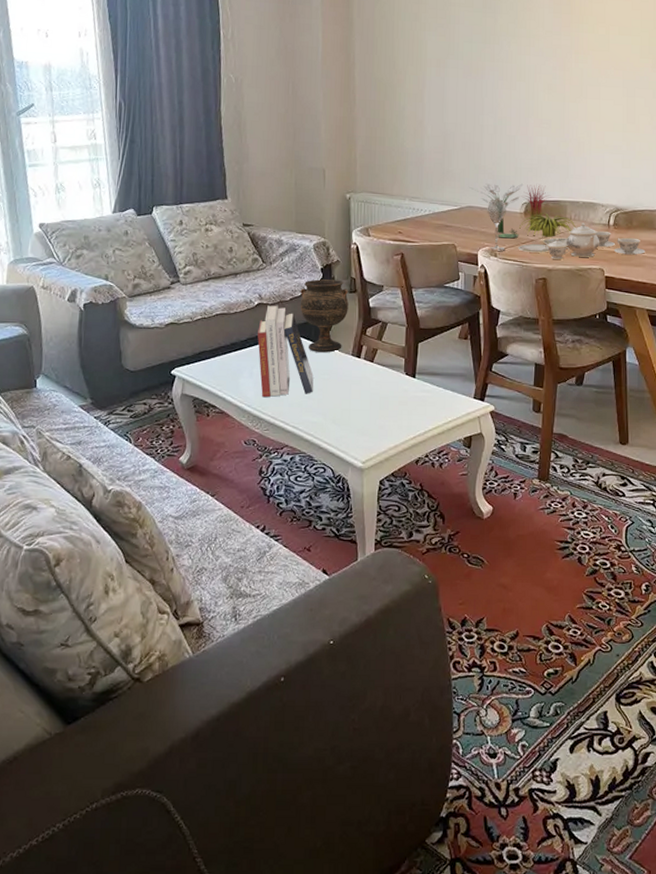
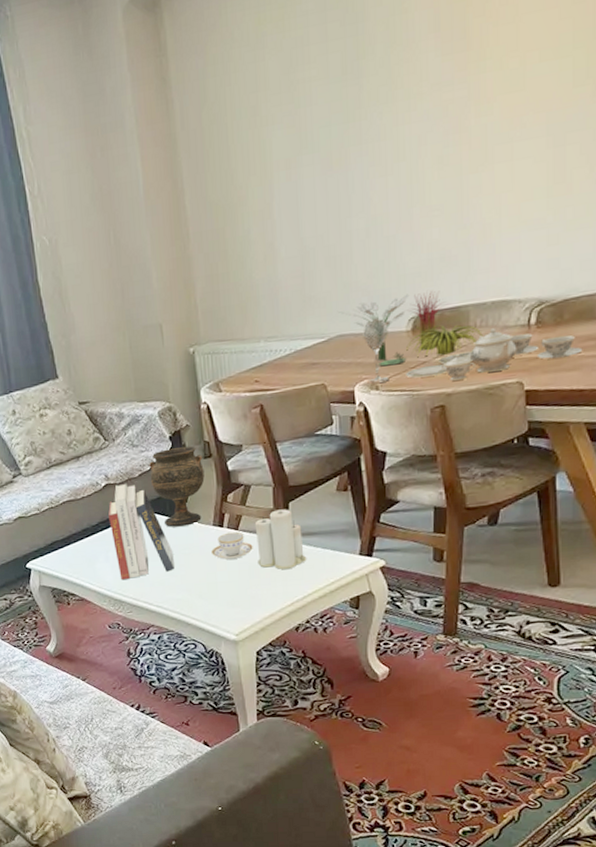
teacup: none [348,363,385,389] -> present [211,532,253,560]
candle: none [388,346,430,405] -> present [254,507,307,570]

